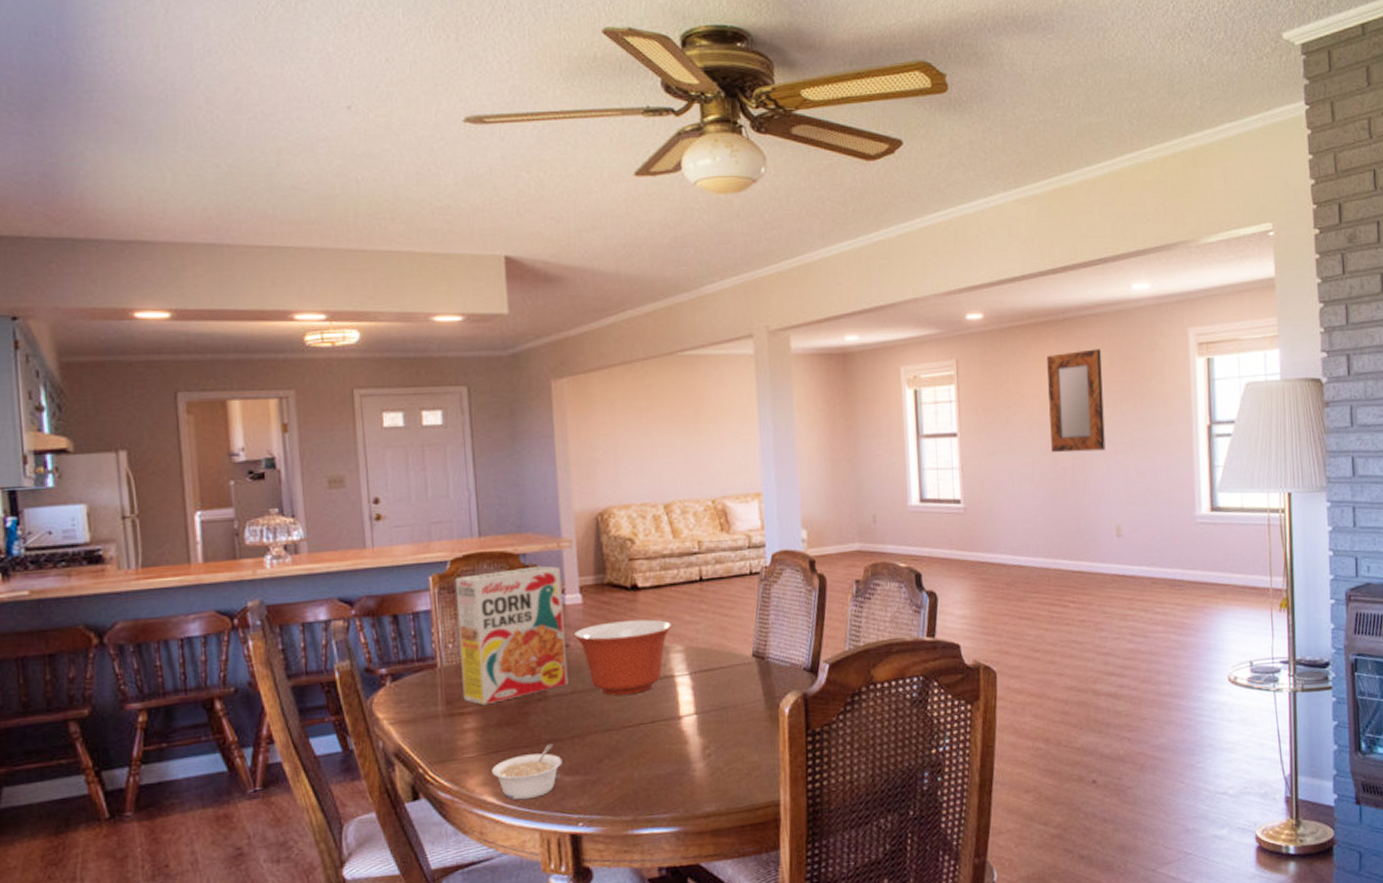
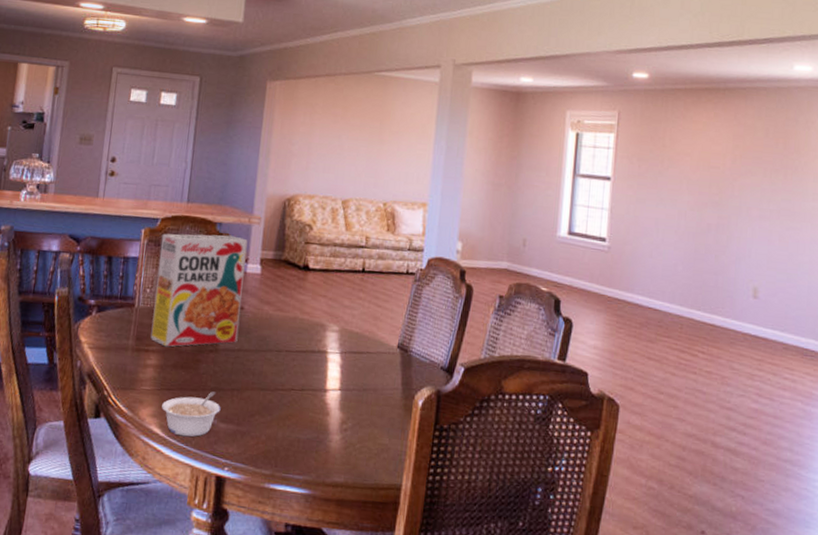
mixing bowl: present [573,619,673,696] -> none [248,294,333,362]
home mirror: present [1047,349,1106,453] -> none [698,119,757,215]

